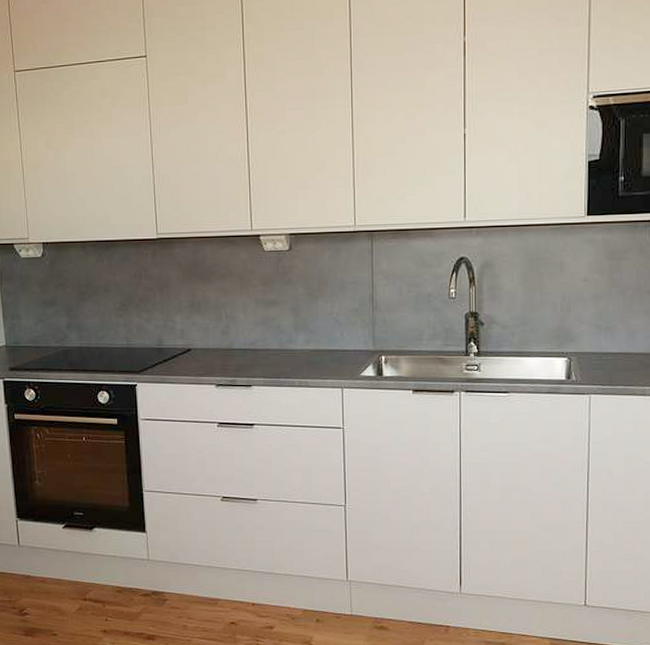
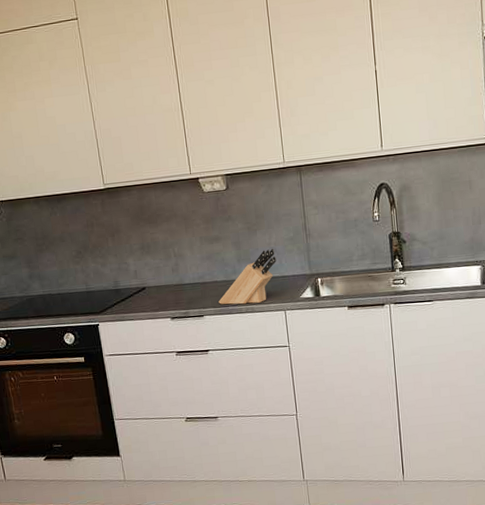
knife block: none [270,318,337,377] -> present [218,248,277,305]

